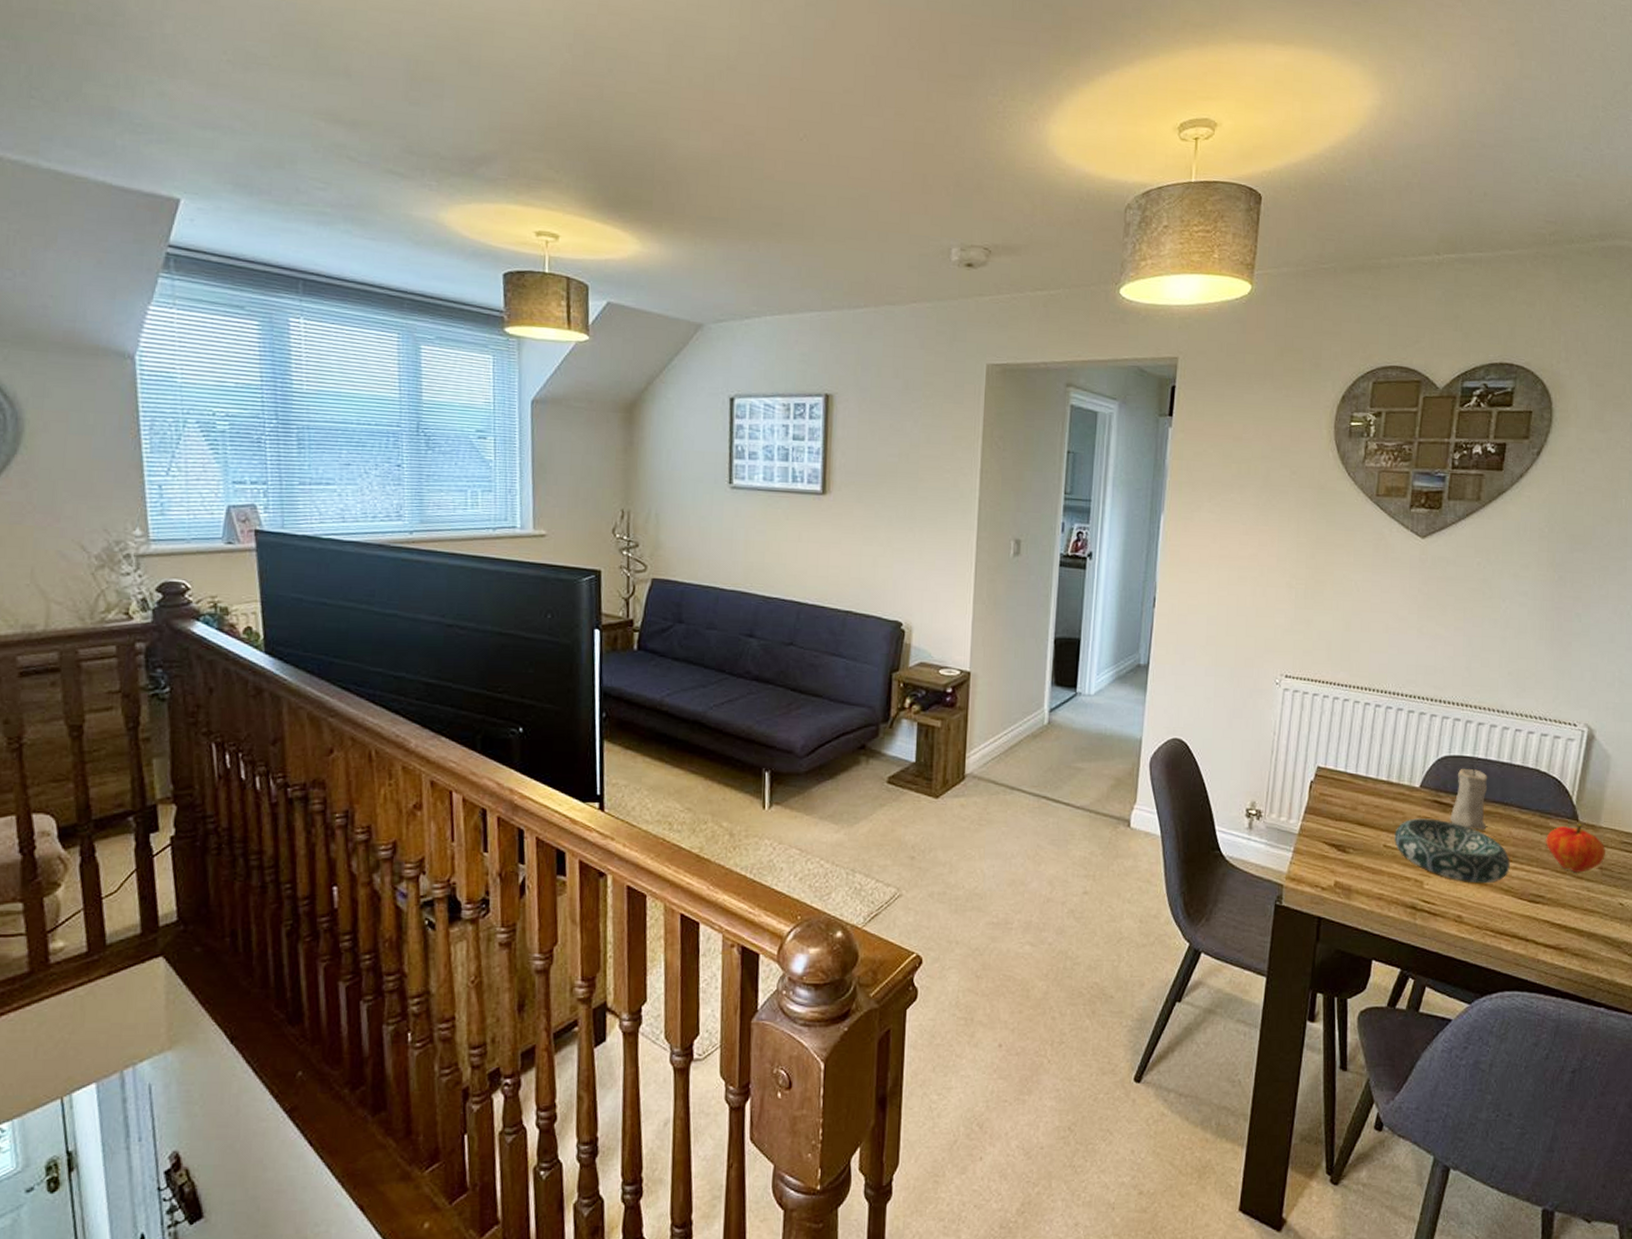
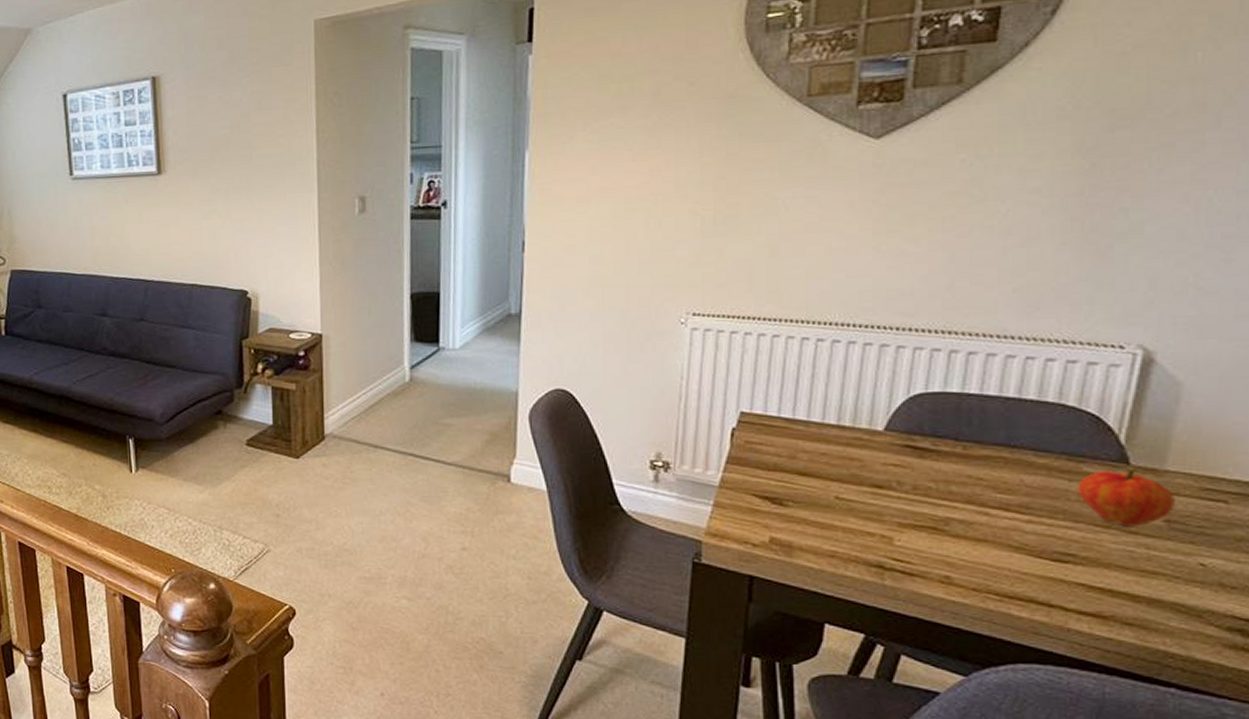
decorative bowl: present [1394,818,1510,884] -> none [850,466,1022,540]
candle: present [1450,765,1488,830] -> none [929,403,985,477]

